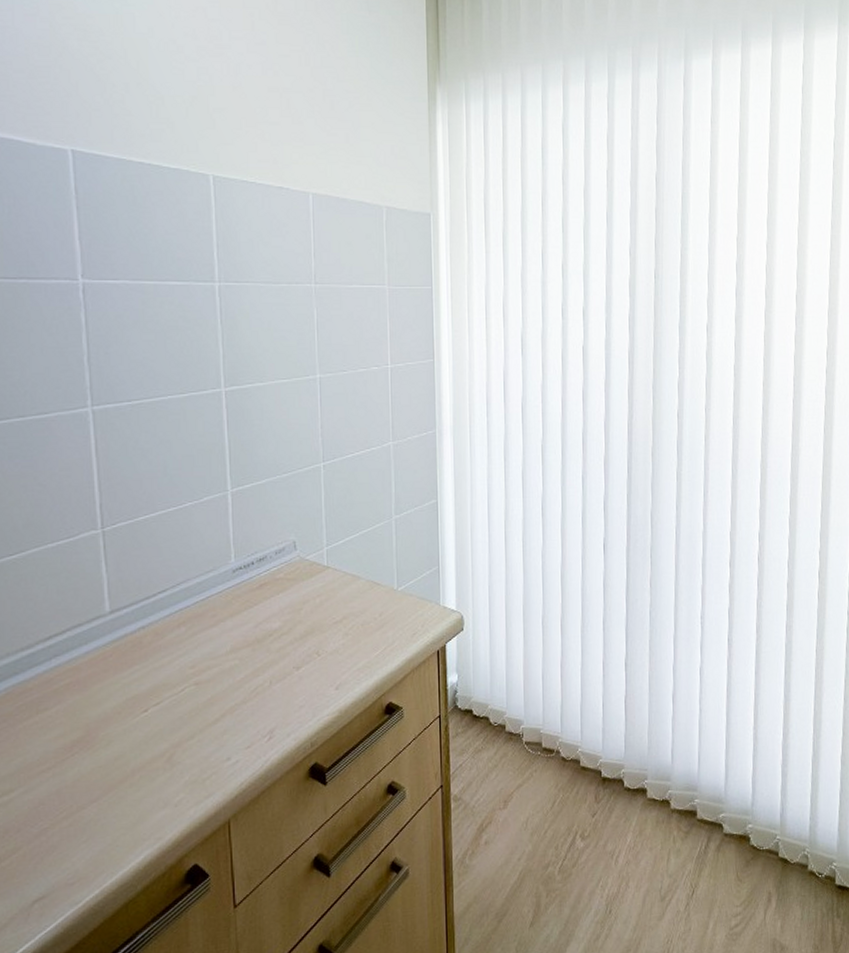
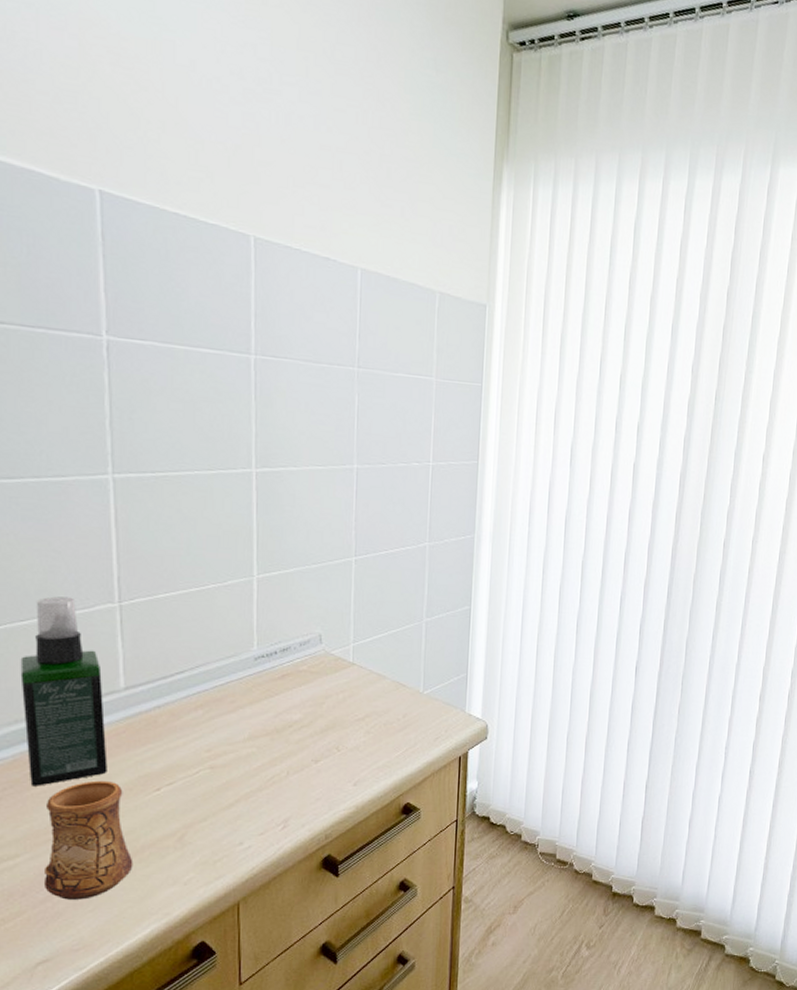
spray bottle: none [10,528,96,718] -> present [20,596,107,786]
cup: none [39,706,125,832] -> present [45,780,133,900]

